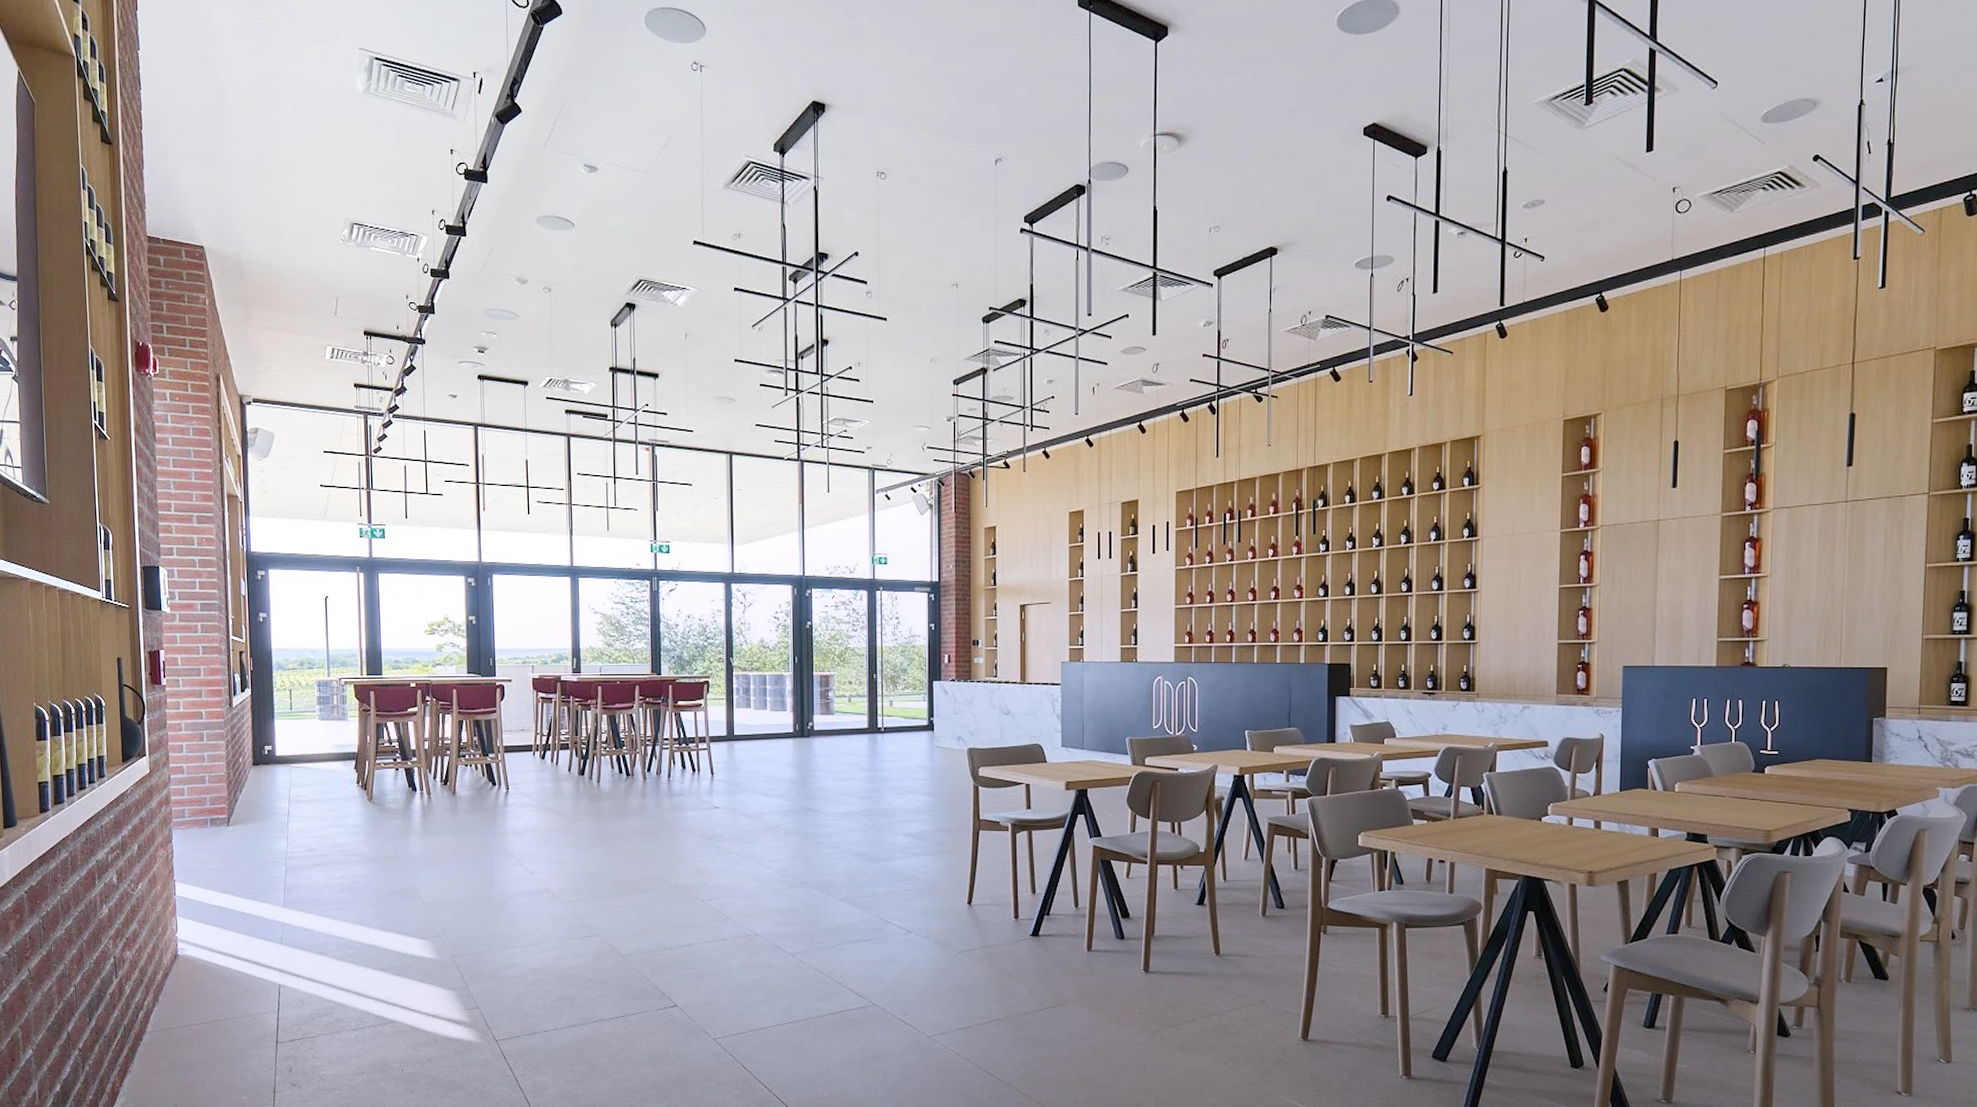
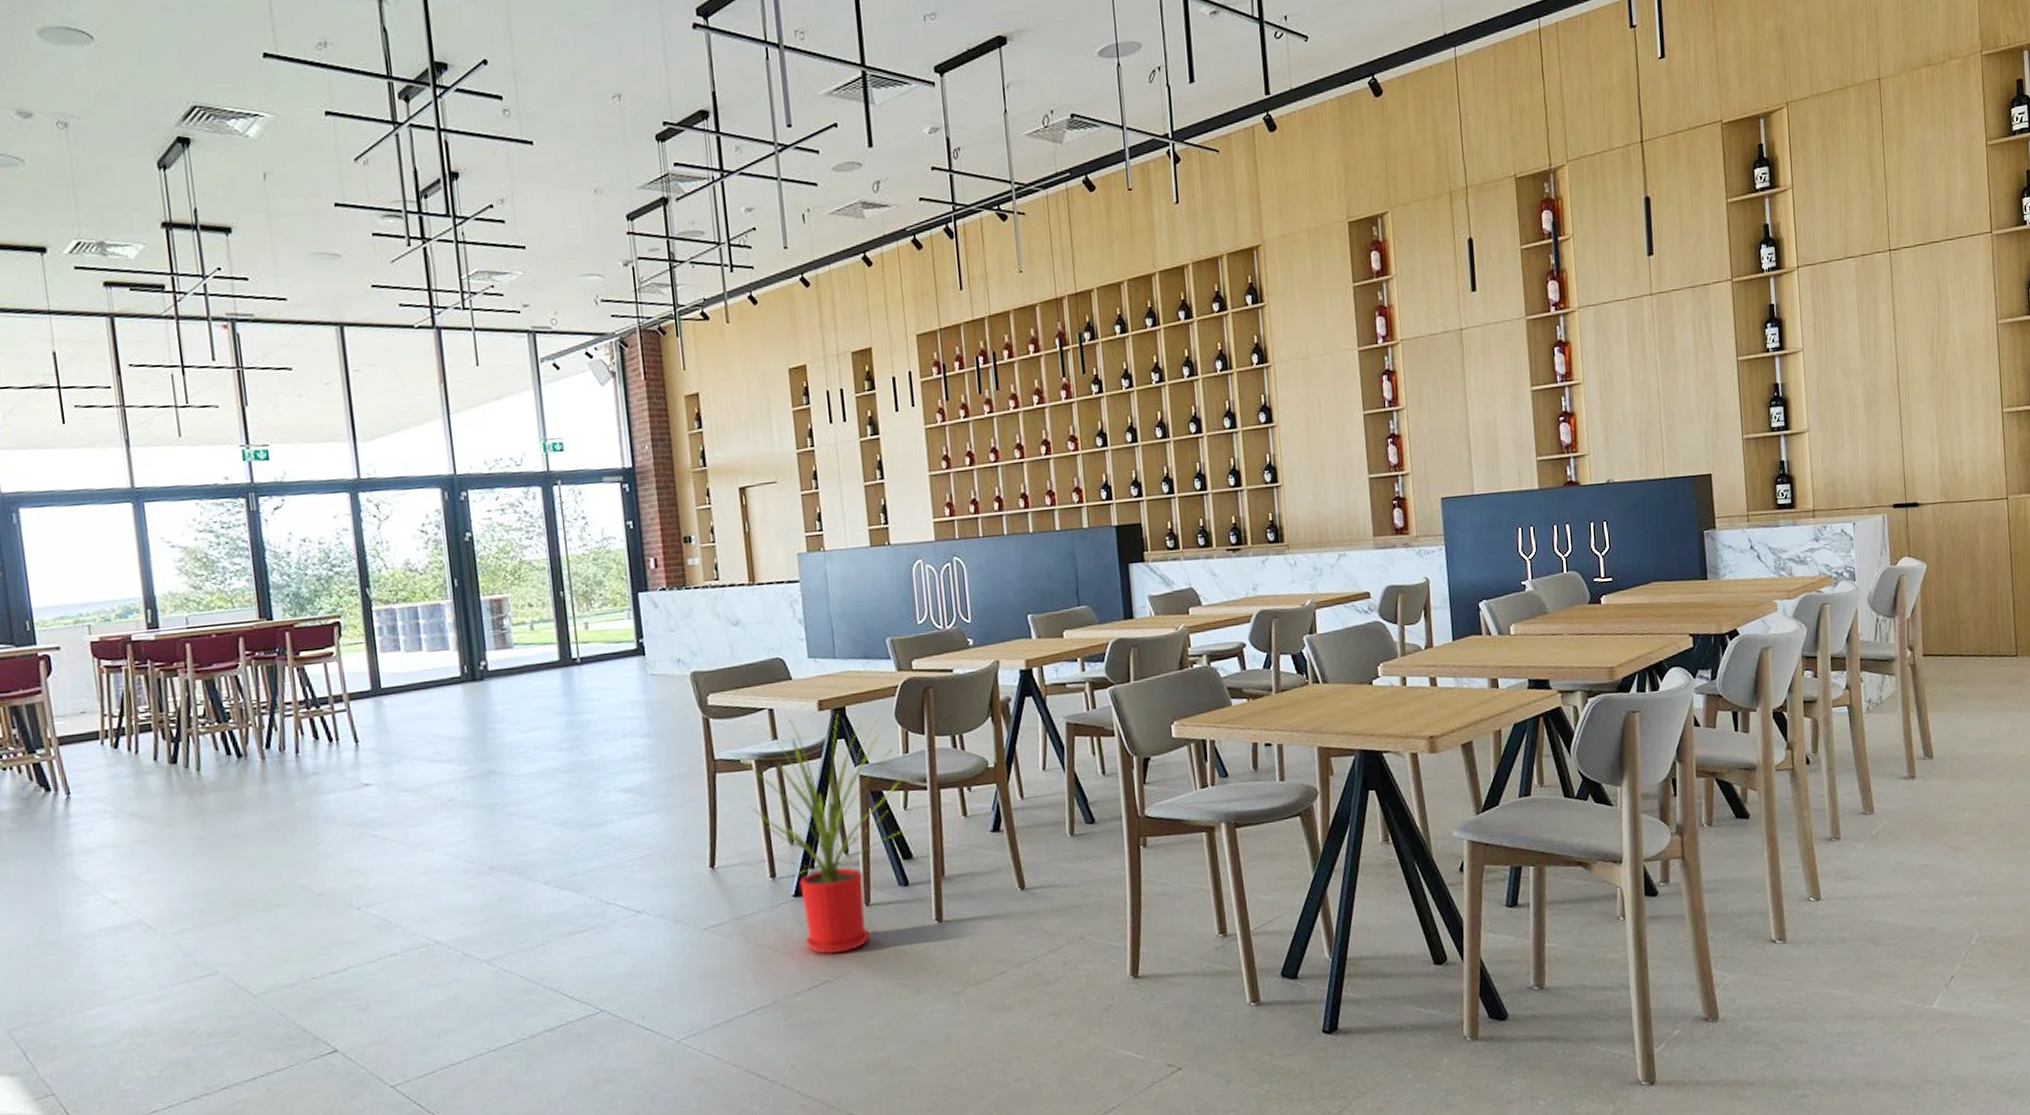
house plant: none [996,795,1132,986] -> present [735,714,909,955]

